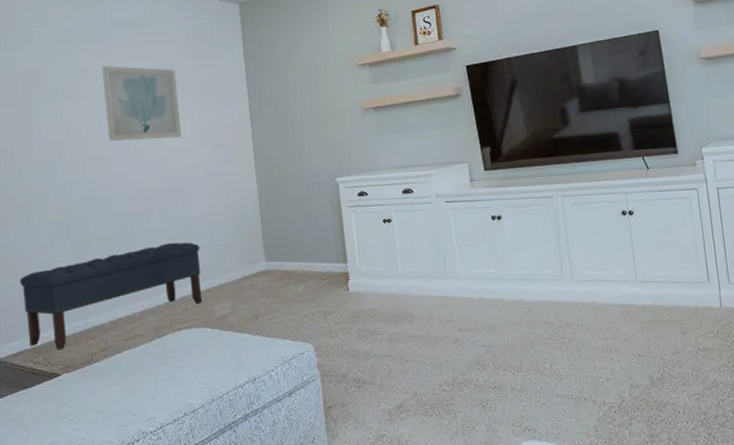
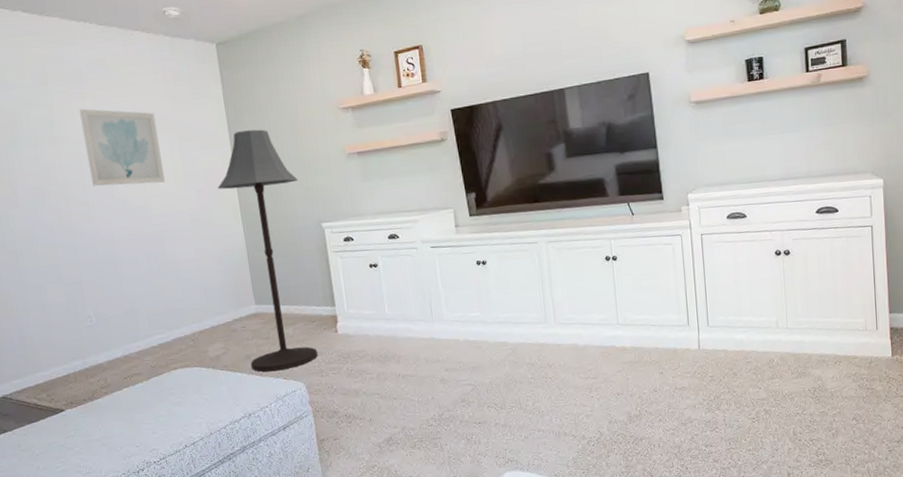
bench: present [20,242,202,350] -> none [16,285,195,387]
floor lamp: none [233,85,328,333] -> present [218,129,318,372]

